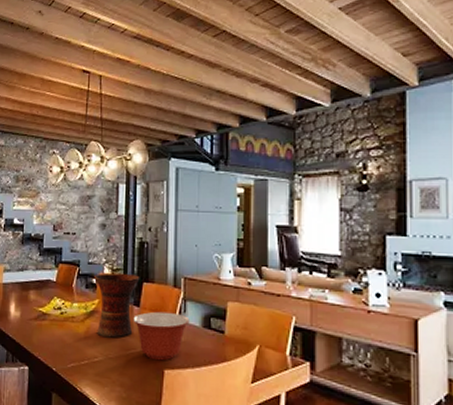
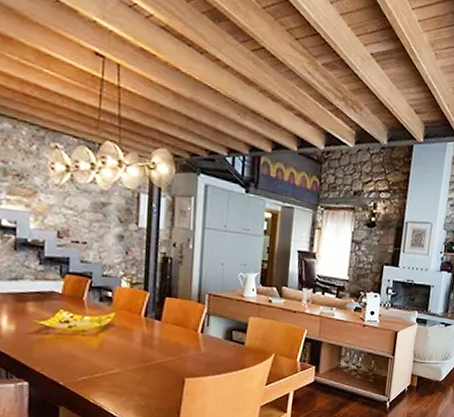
vase: present [94,273,140,338] -> none [110,287,162,351]
mixing bowl: present [133,311,190,361] -> none [154,325,212,370]

